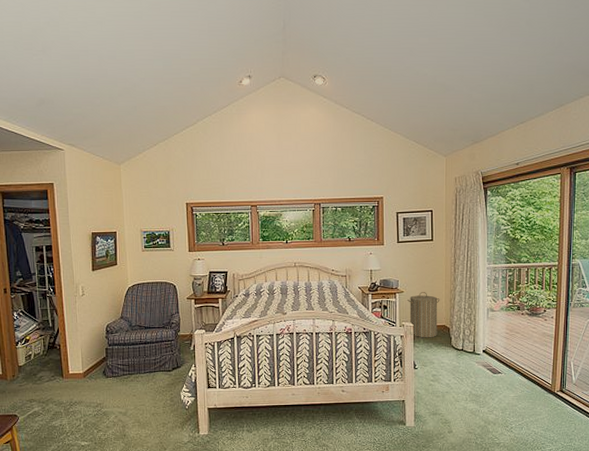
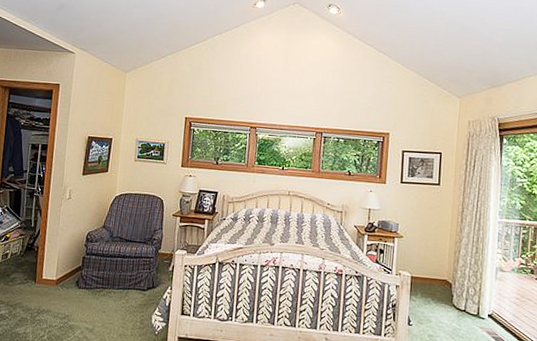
laundry hamper: present [407,292,440,338] -> none [407,240,443,293]

